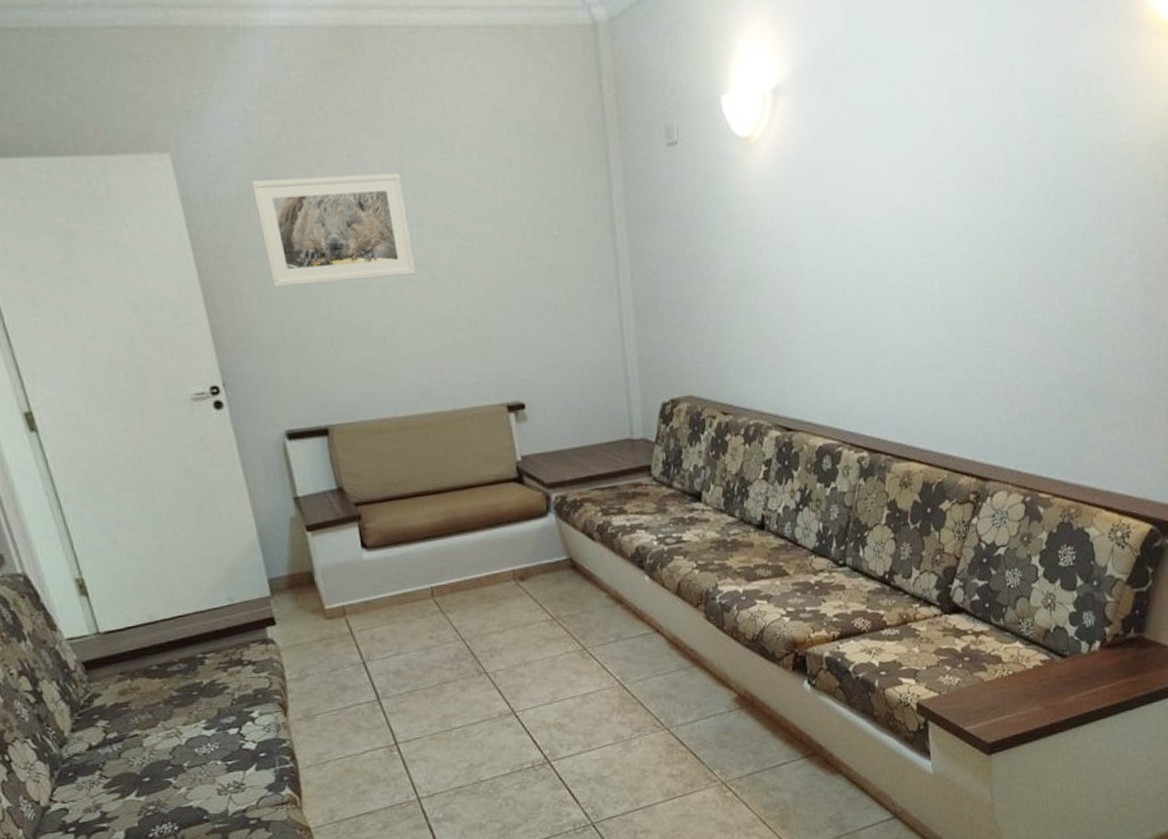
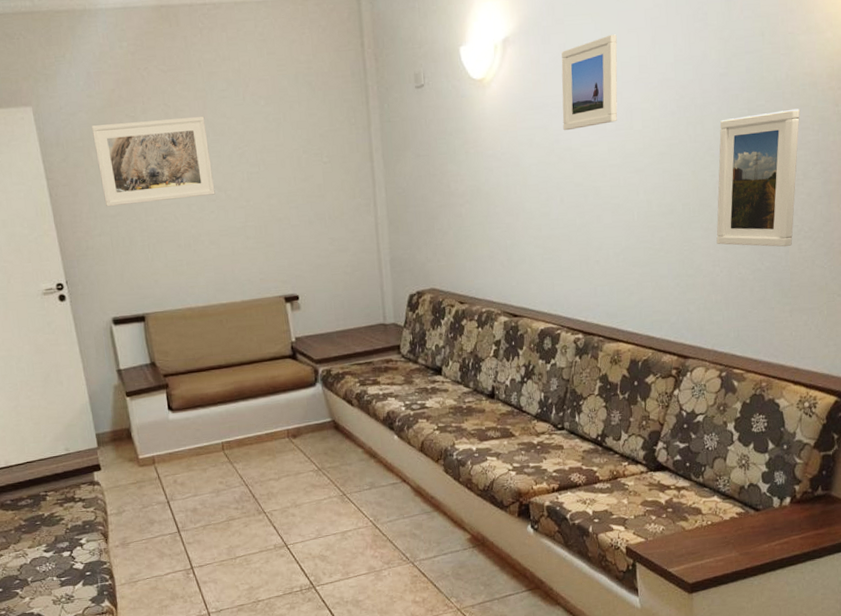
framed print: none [843,87,909,205] -> present [561,34,618,131]
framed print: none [1021,185,1116,350] -> present [716,108,800,247]

